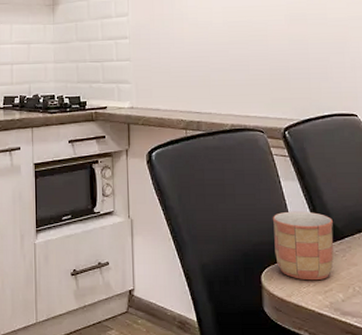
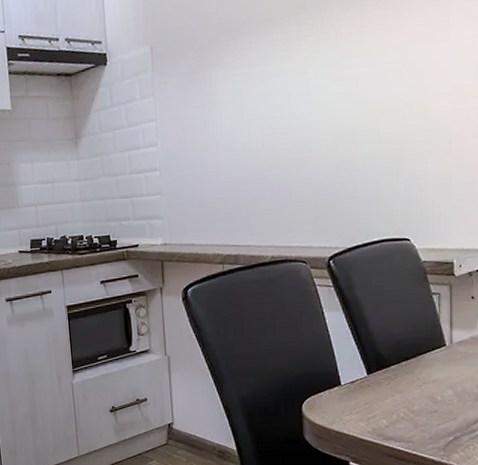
mug: present [272,211,334,281] -> none [314,341,379,409]

